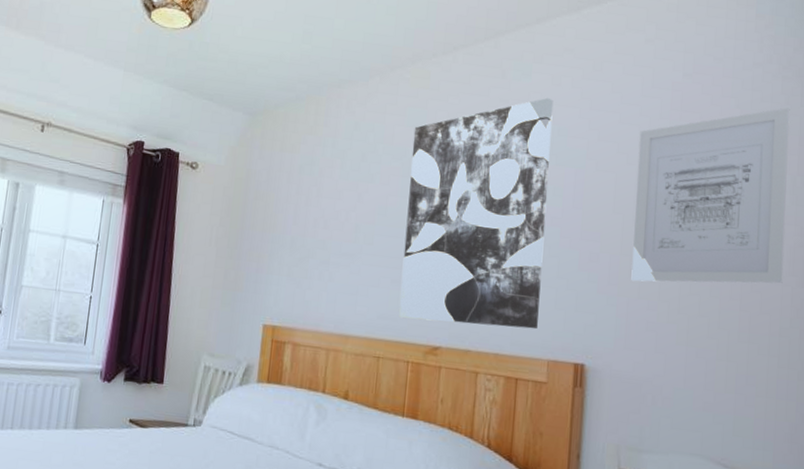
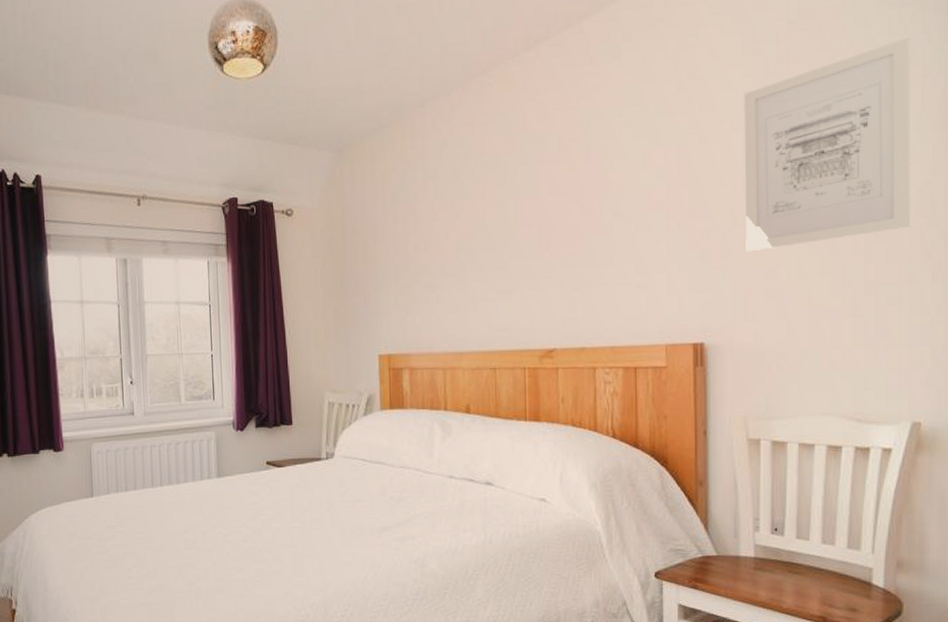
wall art: present [399,97,554,330] -> none [504,76,652,328]

